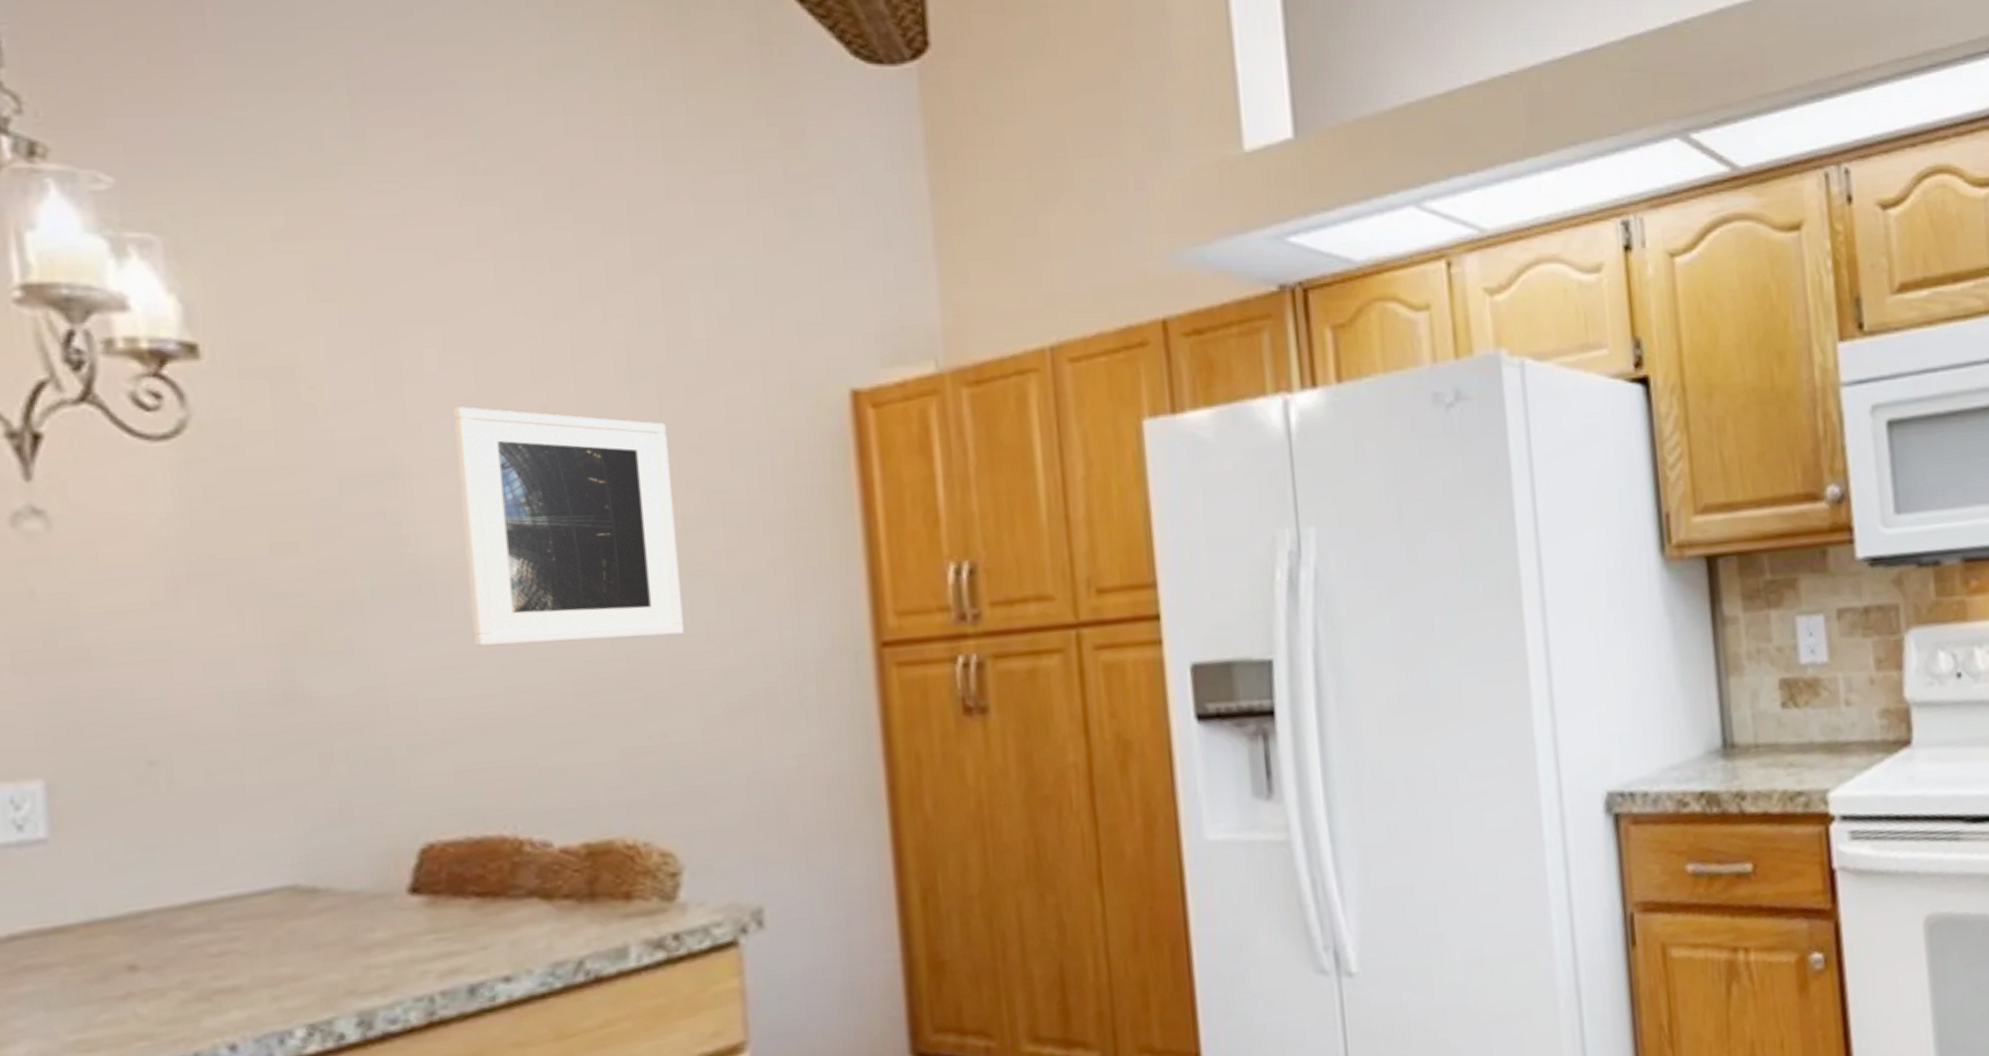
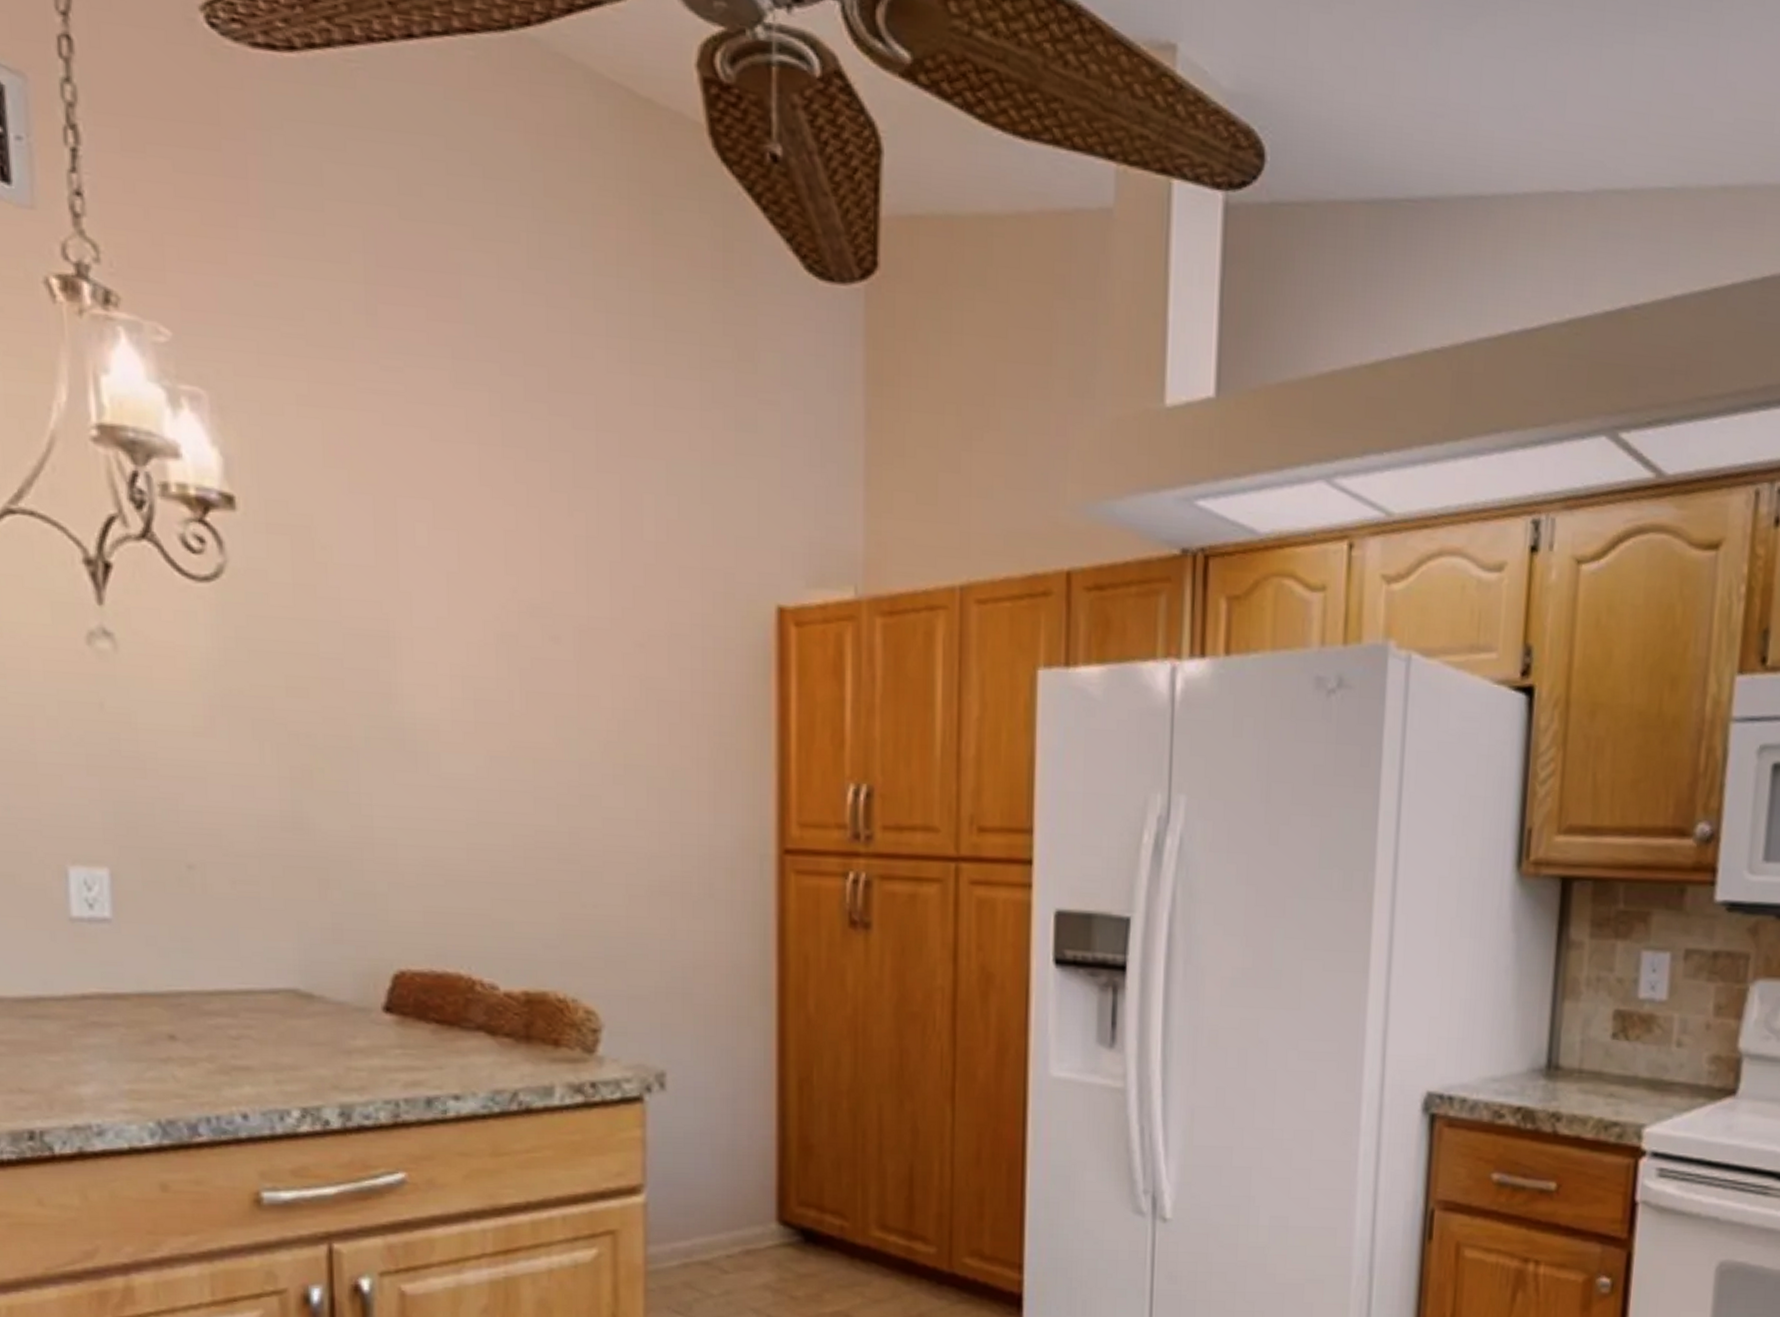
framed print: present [453,406,684,647] -> none [438,581,617,817]

